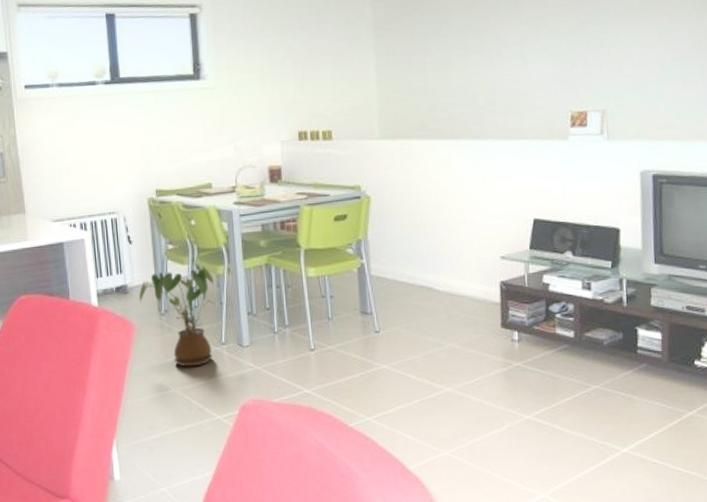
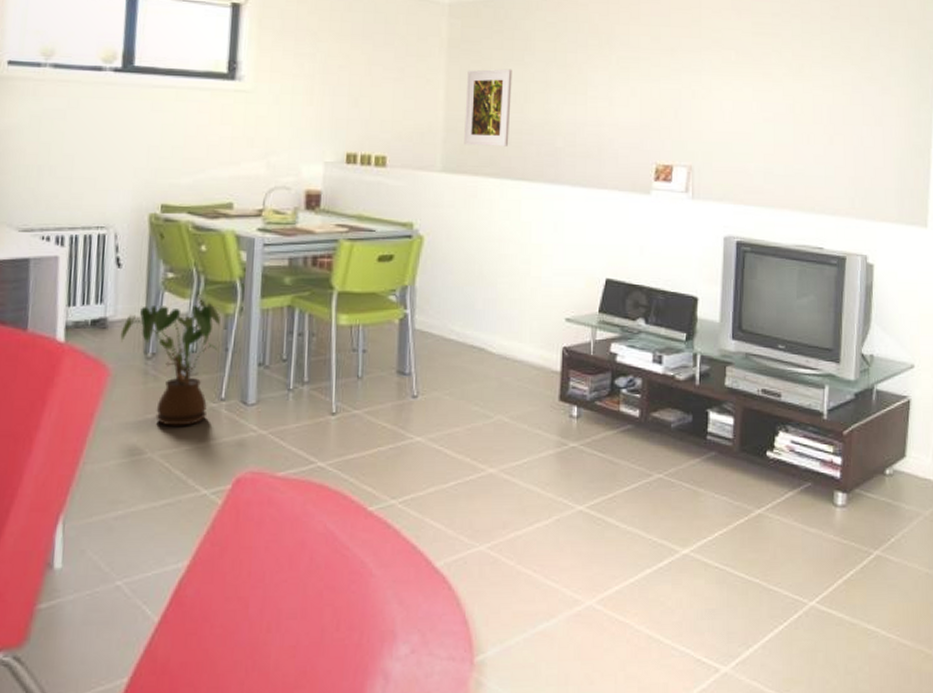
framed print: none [393,41,436,114] -> present [464,69,512,147]

